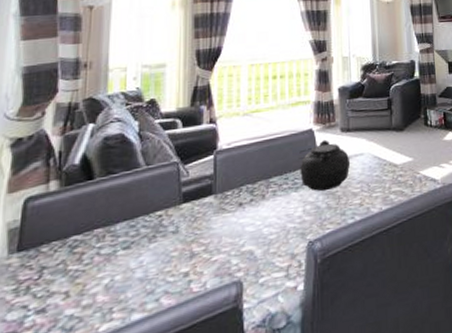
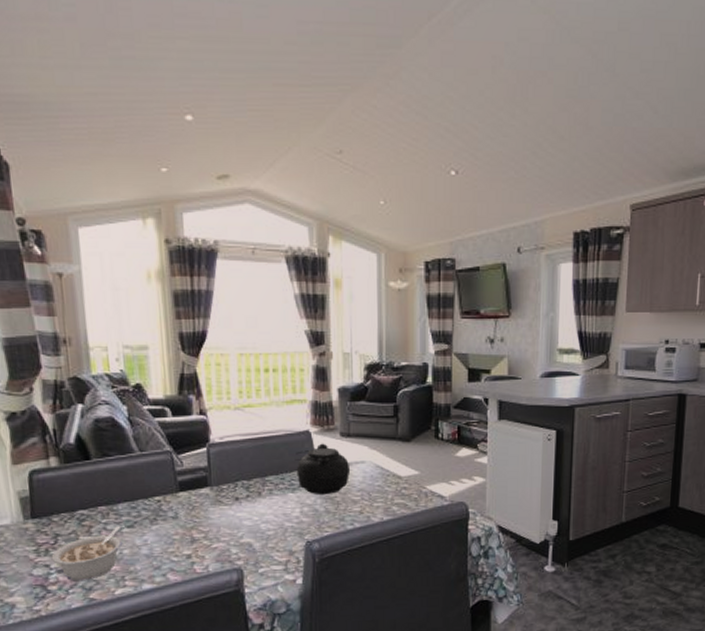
legume: none [31,248,117,322] -> present [51,526,123,581]

